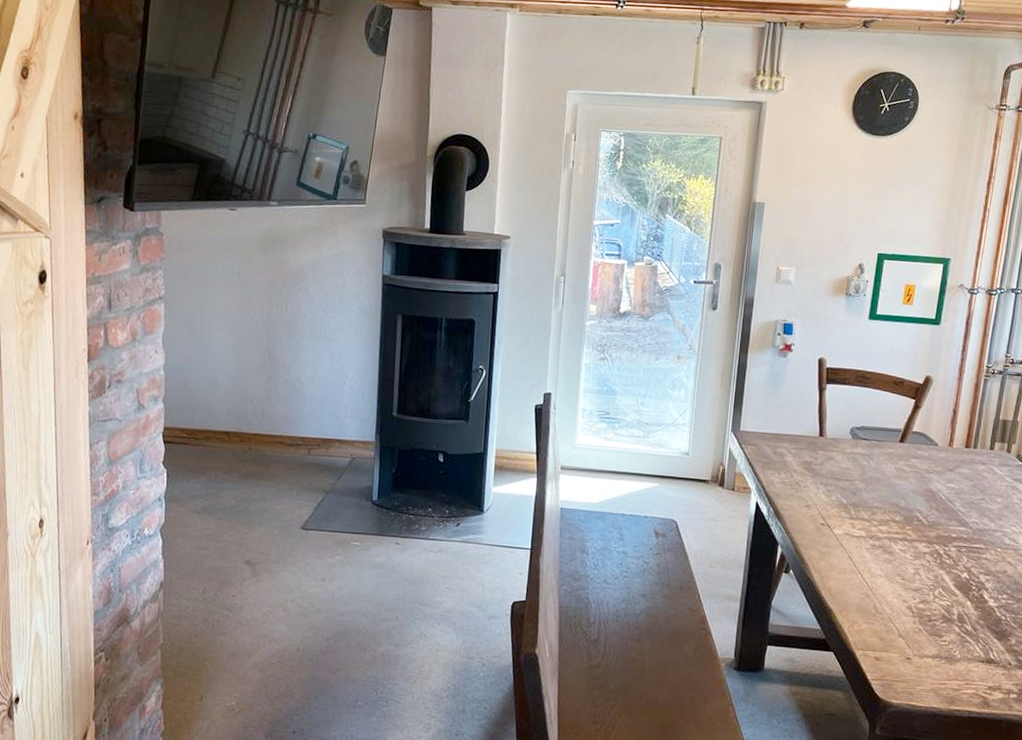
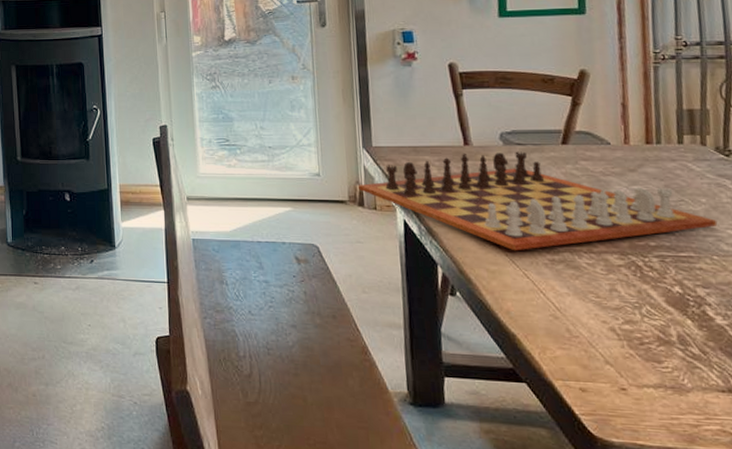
chess set: none [721,443,1006,536] -> present [357,151,718,251]

